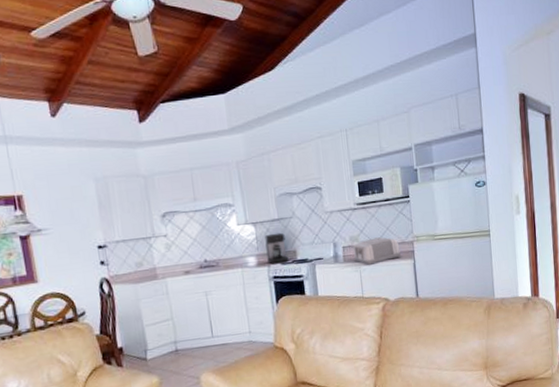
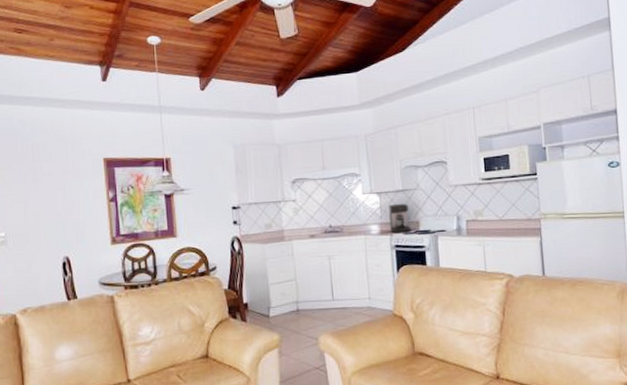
toaster: present [353,237,401,266] -> none [476,213,527,241]

